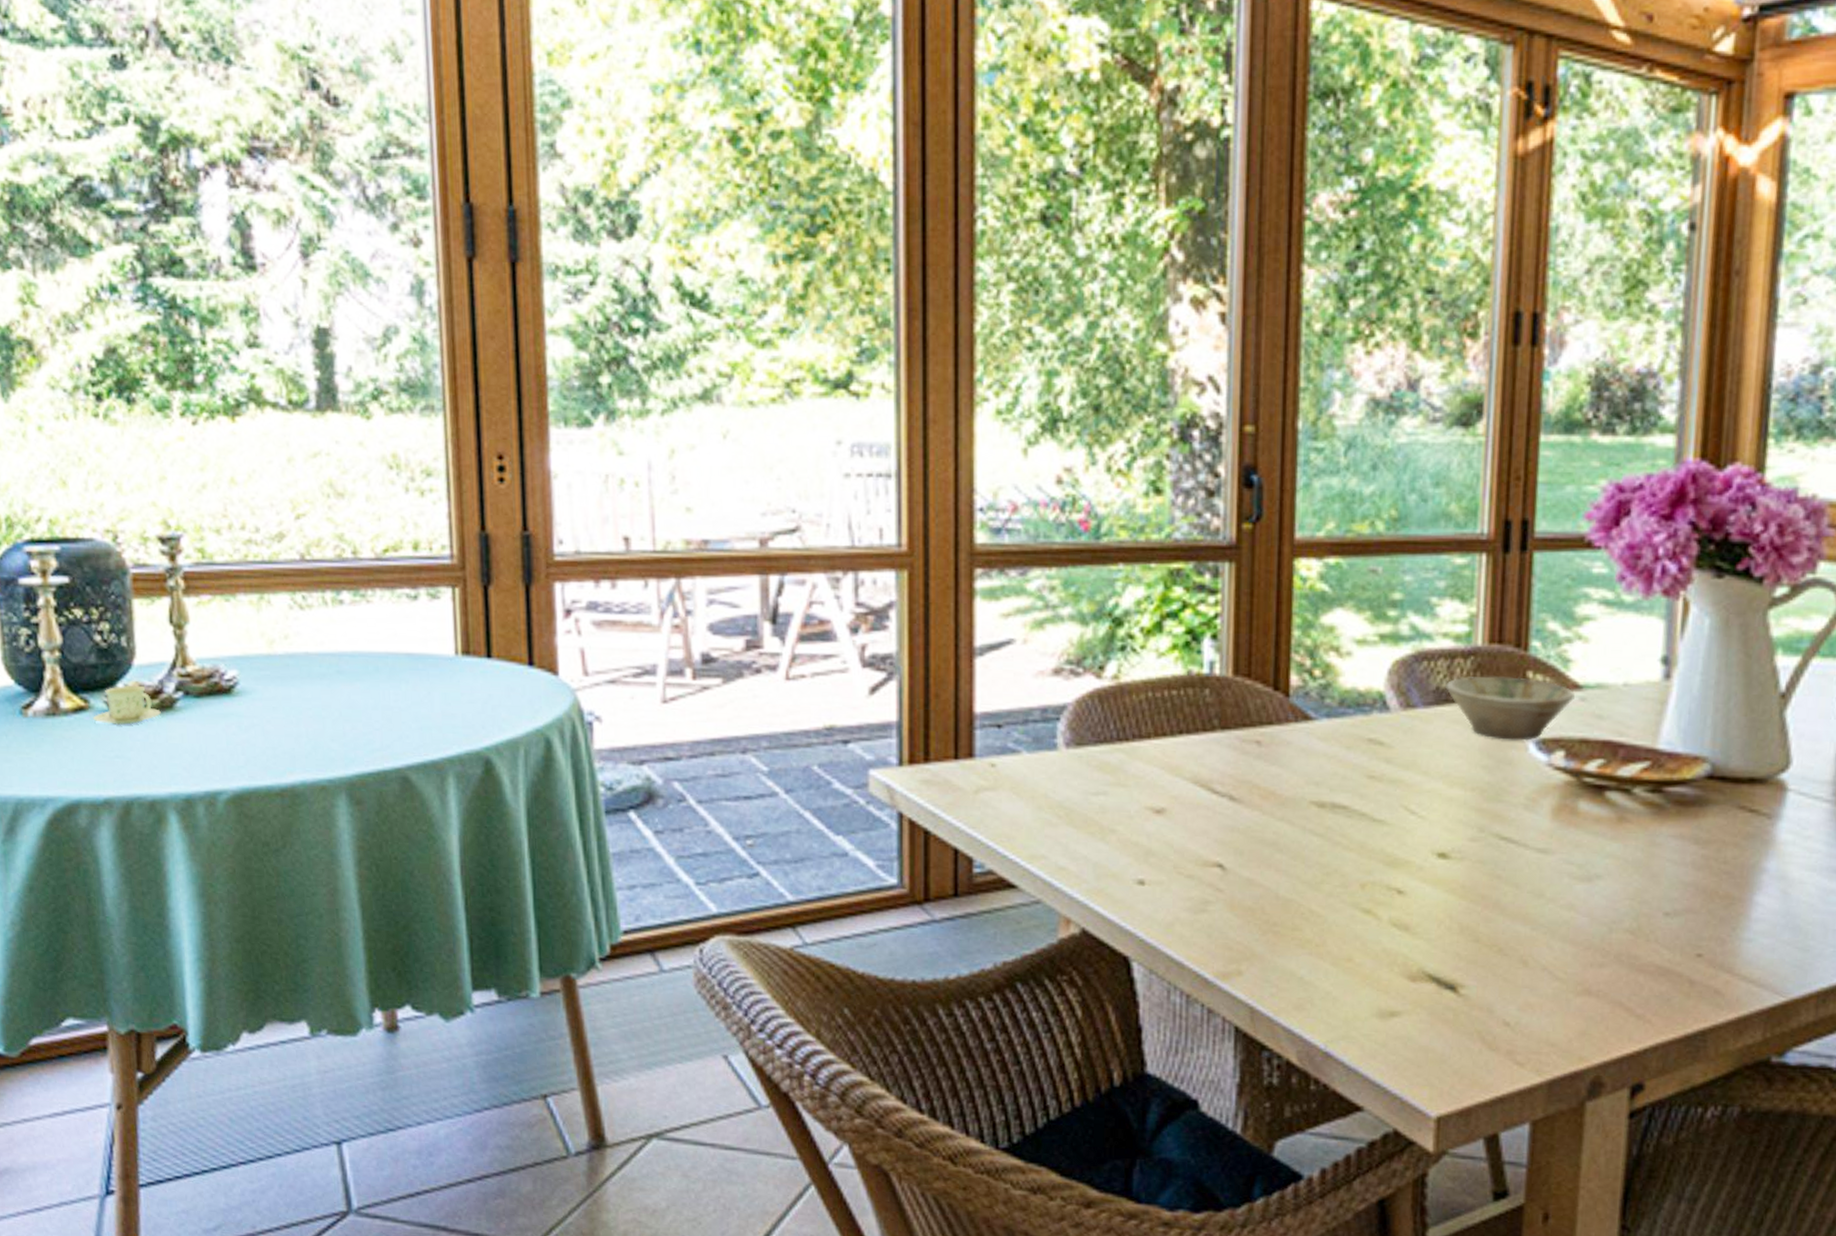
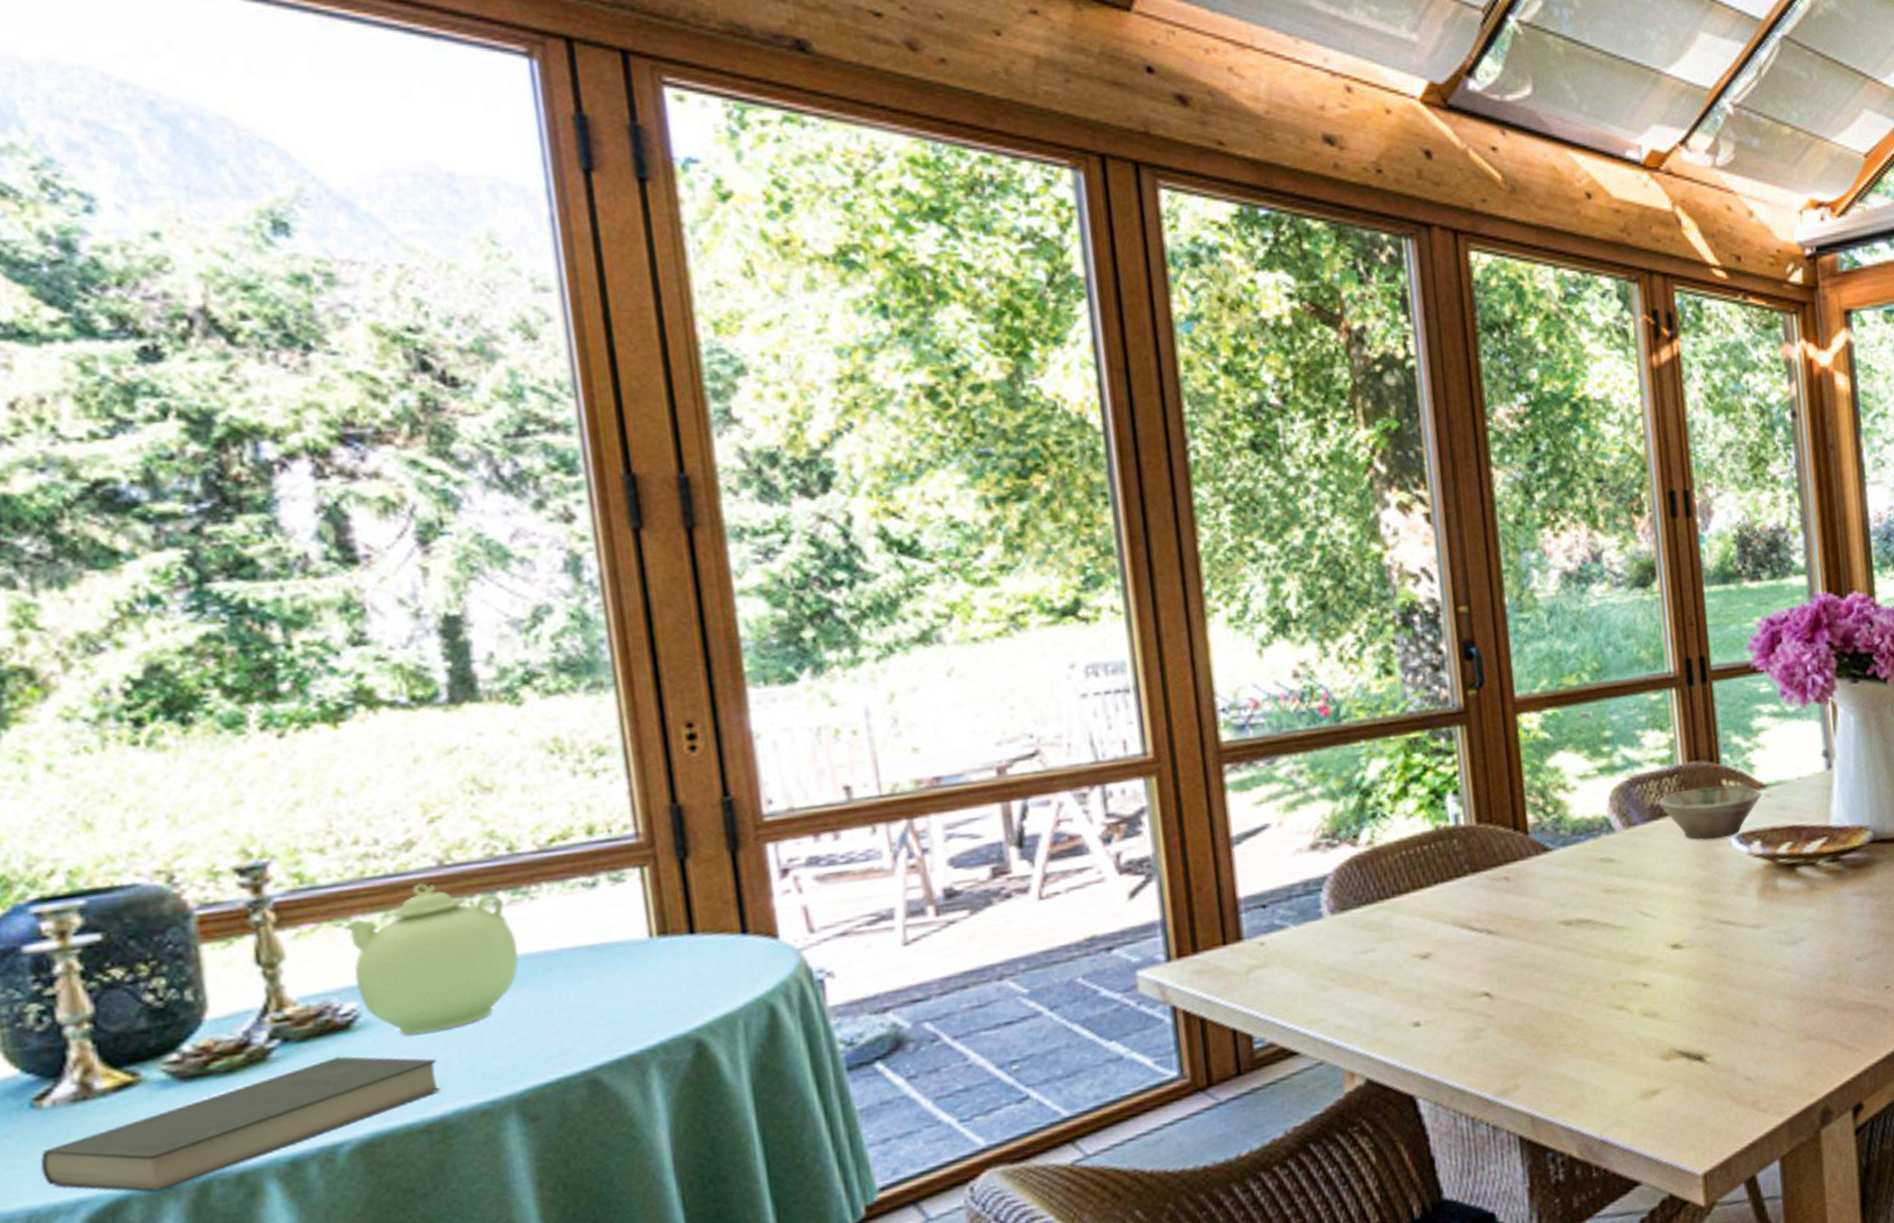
book: none [24,716,292,803] -> present [40,1056,440,1193]
cup and saucer: present [93,685,161,726] -> none [145,1042,249,1097]
teapot: none [231,573,355,709] -> present [343,883,519,1035]

